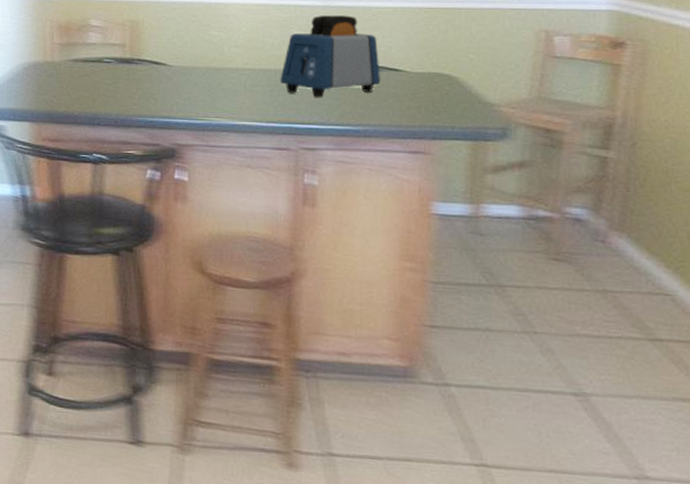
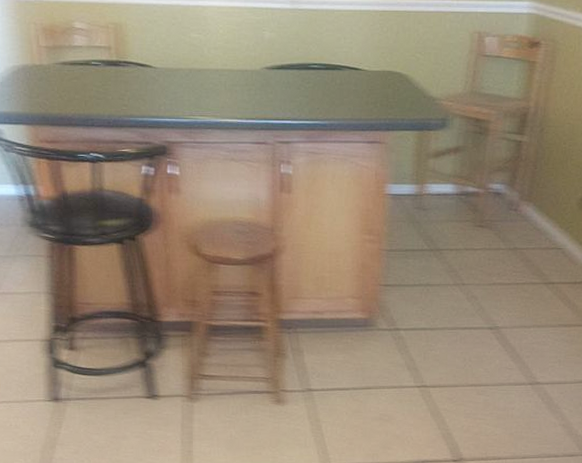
toaster: present [279,15,380,98] -> none [256,18,343,95]

